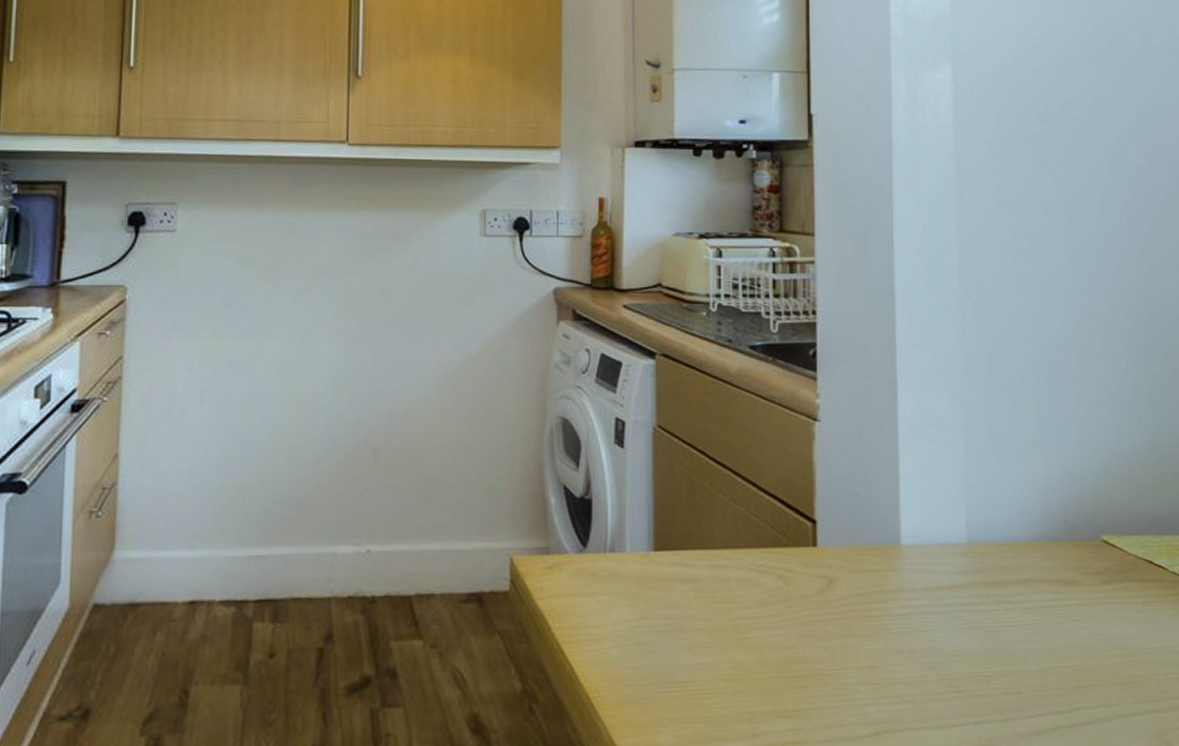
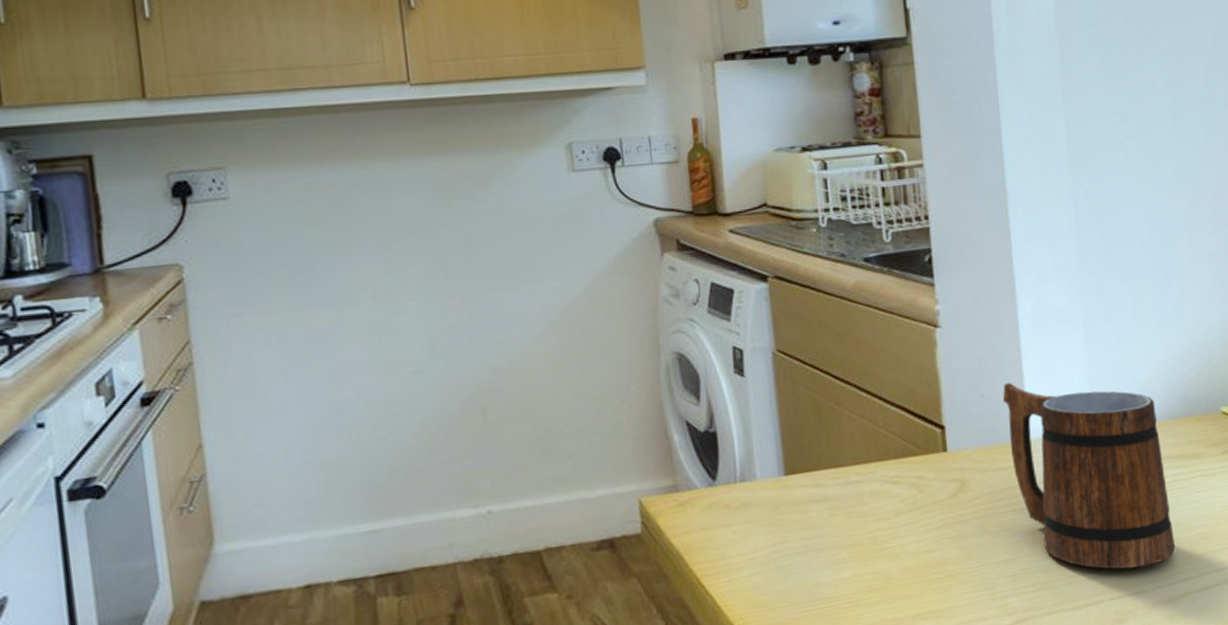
mug: none [876,484,1047,693] -> present [1002,382,1176,569]

